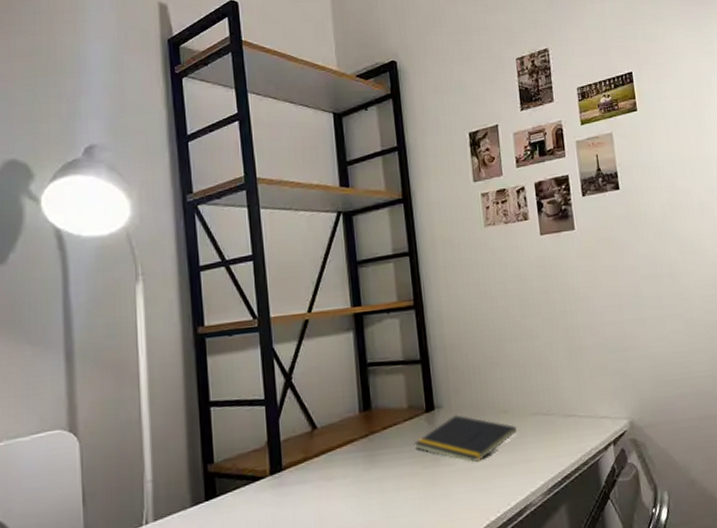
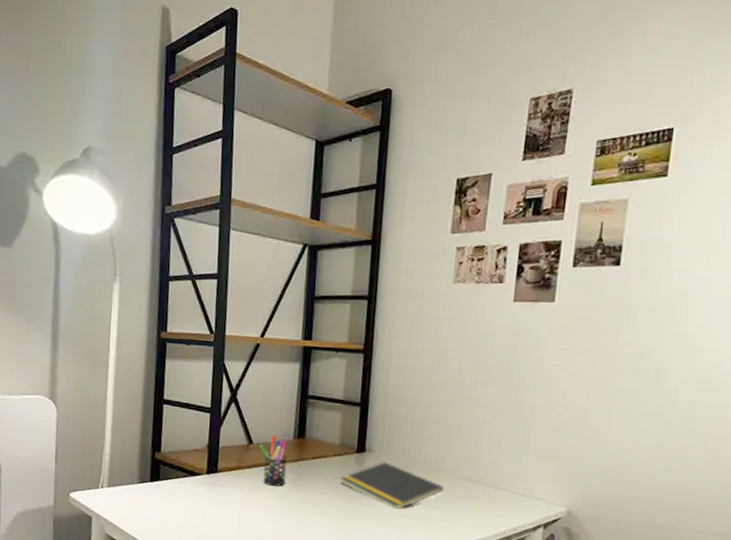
pen holder: none [324,413,359,471] -> present [259,435,287,487]

